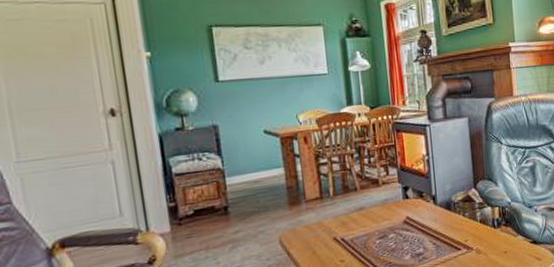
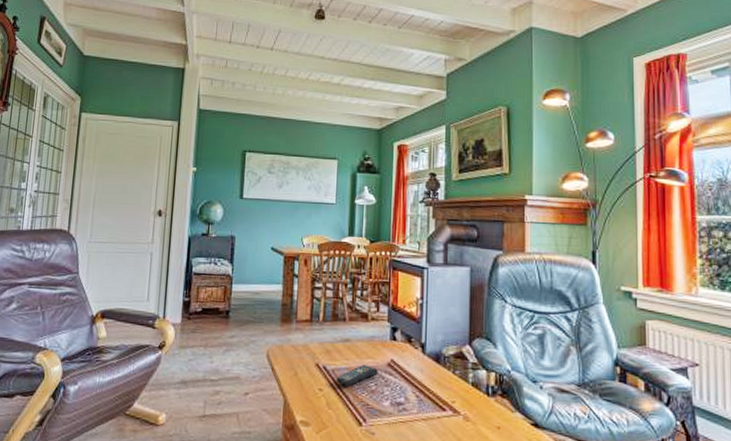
remote control: none [355,227,396,252] -> present [335,365,378,386]

